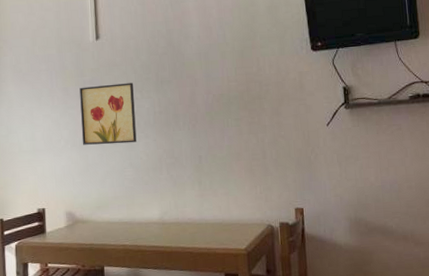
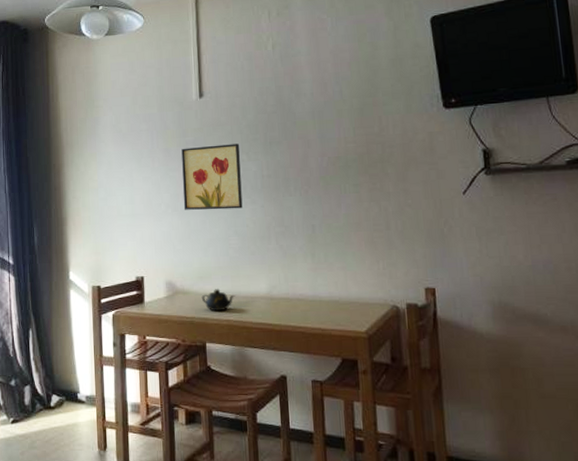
teapot: none [99,217,131,238] -> present [201,289,235,312]

